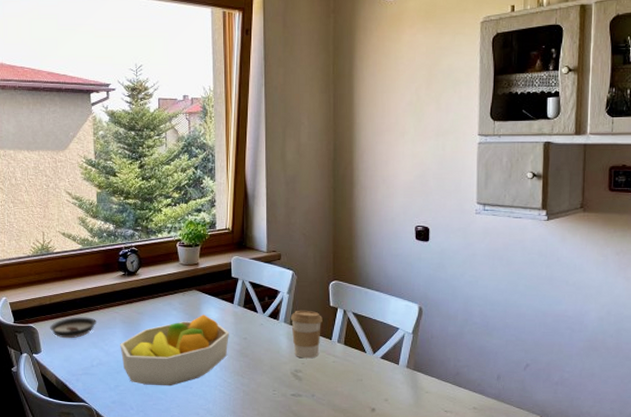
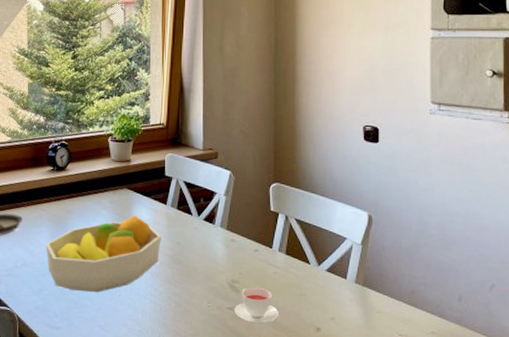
coffee cup: present [290,310,322,359] -> none [227,214,262,269]
teacup: none [298,376,338,406] -> present [234,287,279,323]

